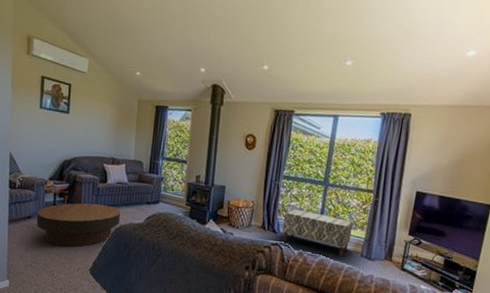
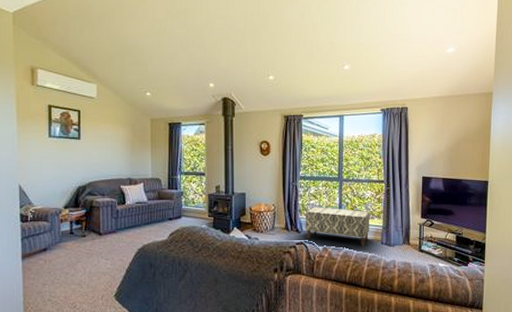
coffee table: present [36,203,120,247] -> none [53,226,142,275]

